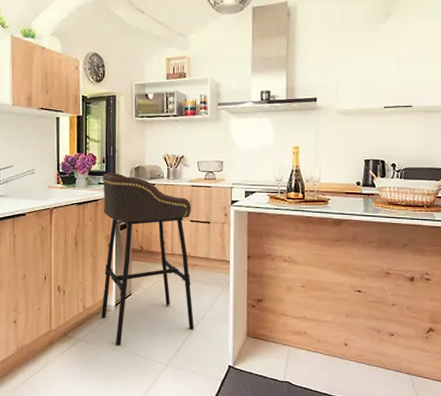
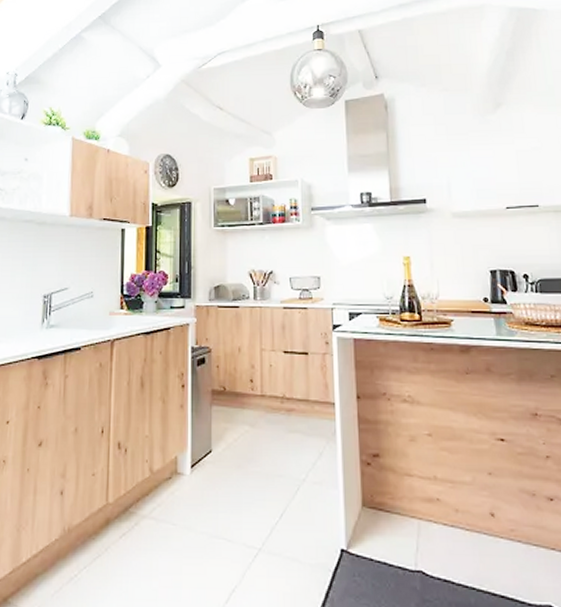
bar stool: present [101,173,194,346] -> none [173,294,293,524]

